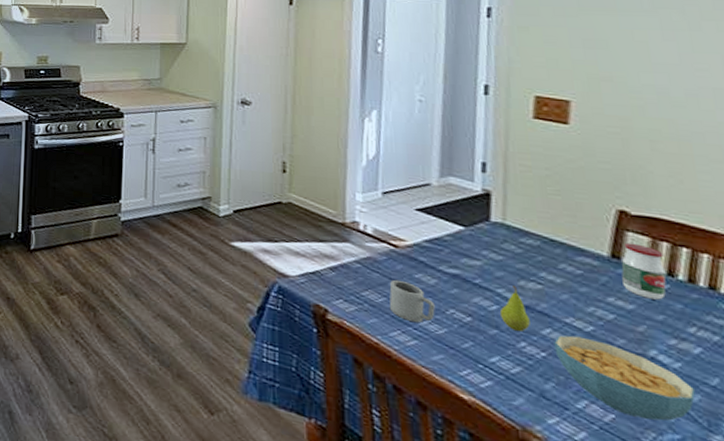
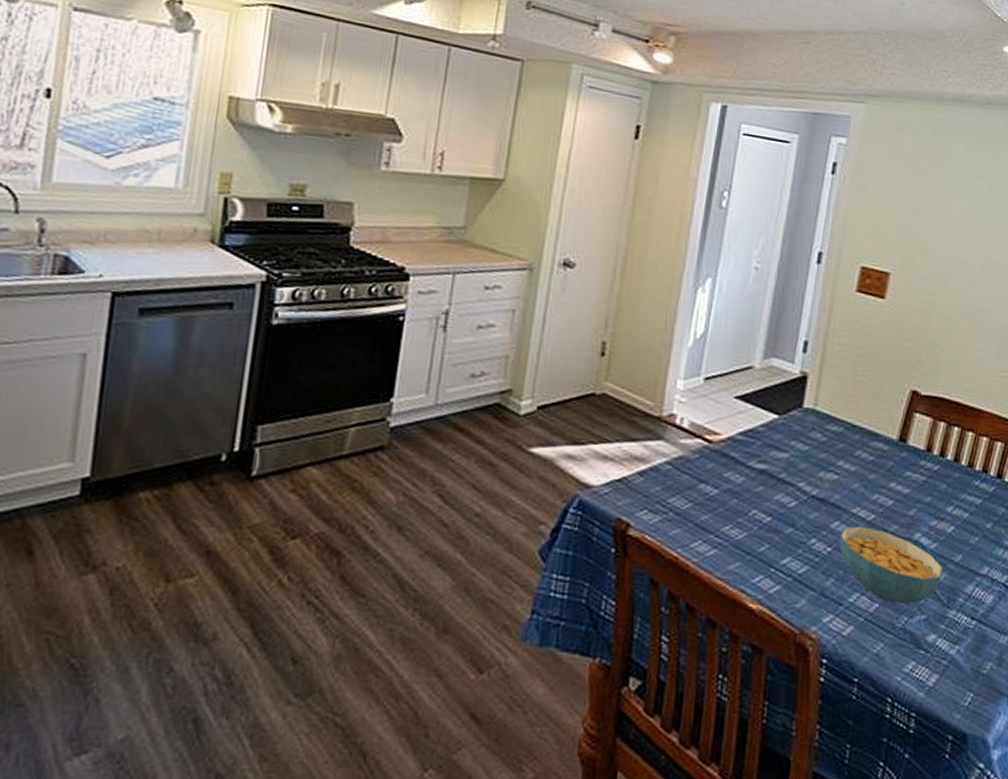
cup: present [389,279,435,323] -> none [695,480,739,529]
fruit: present [499,284,530,332] -> none [797,477,823,528]
jar: present [621,242,667,300] -> none [903,424,940,482]

